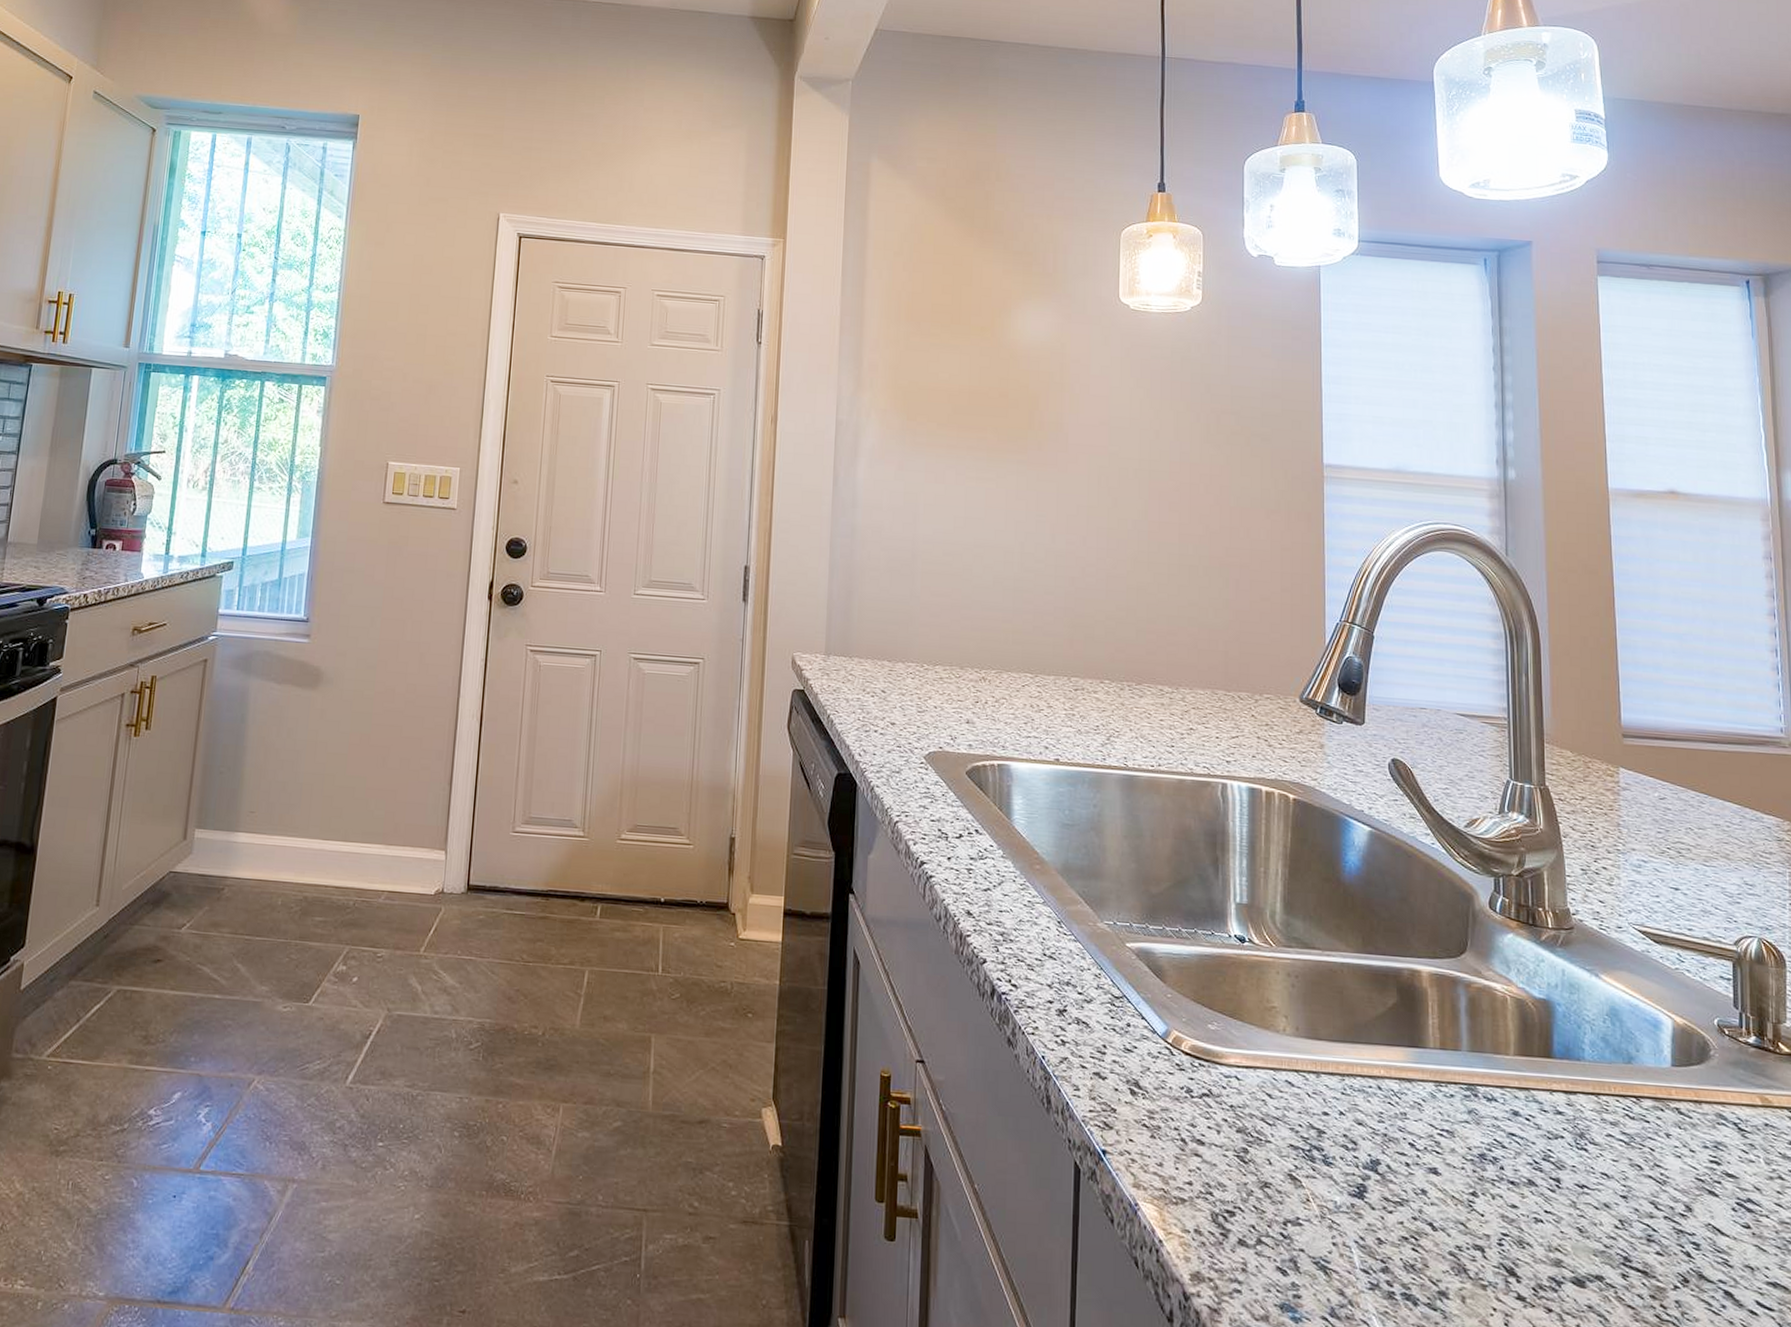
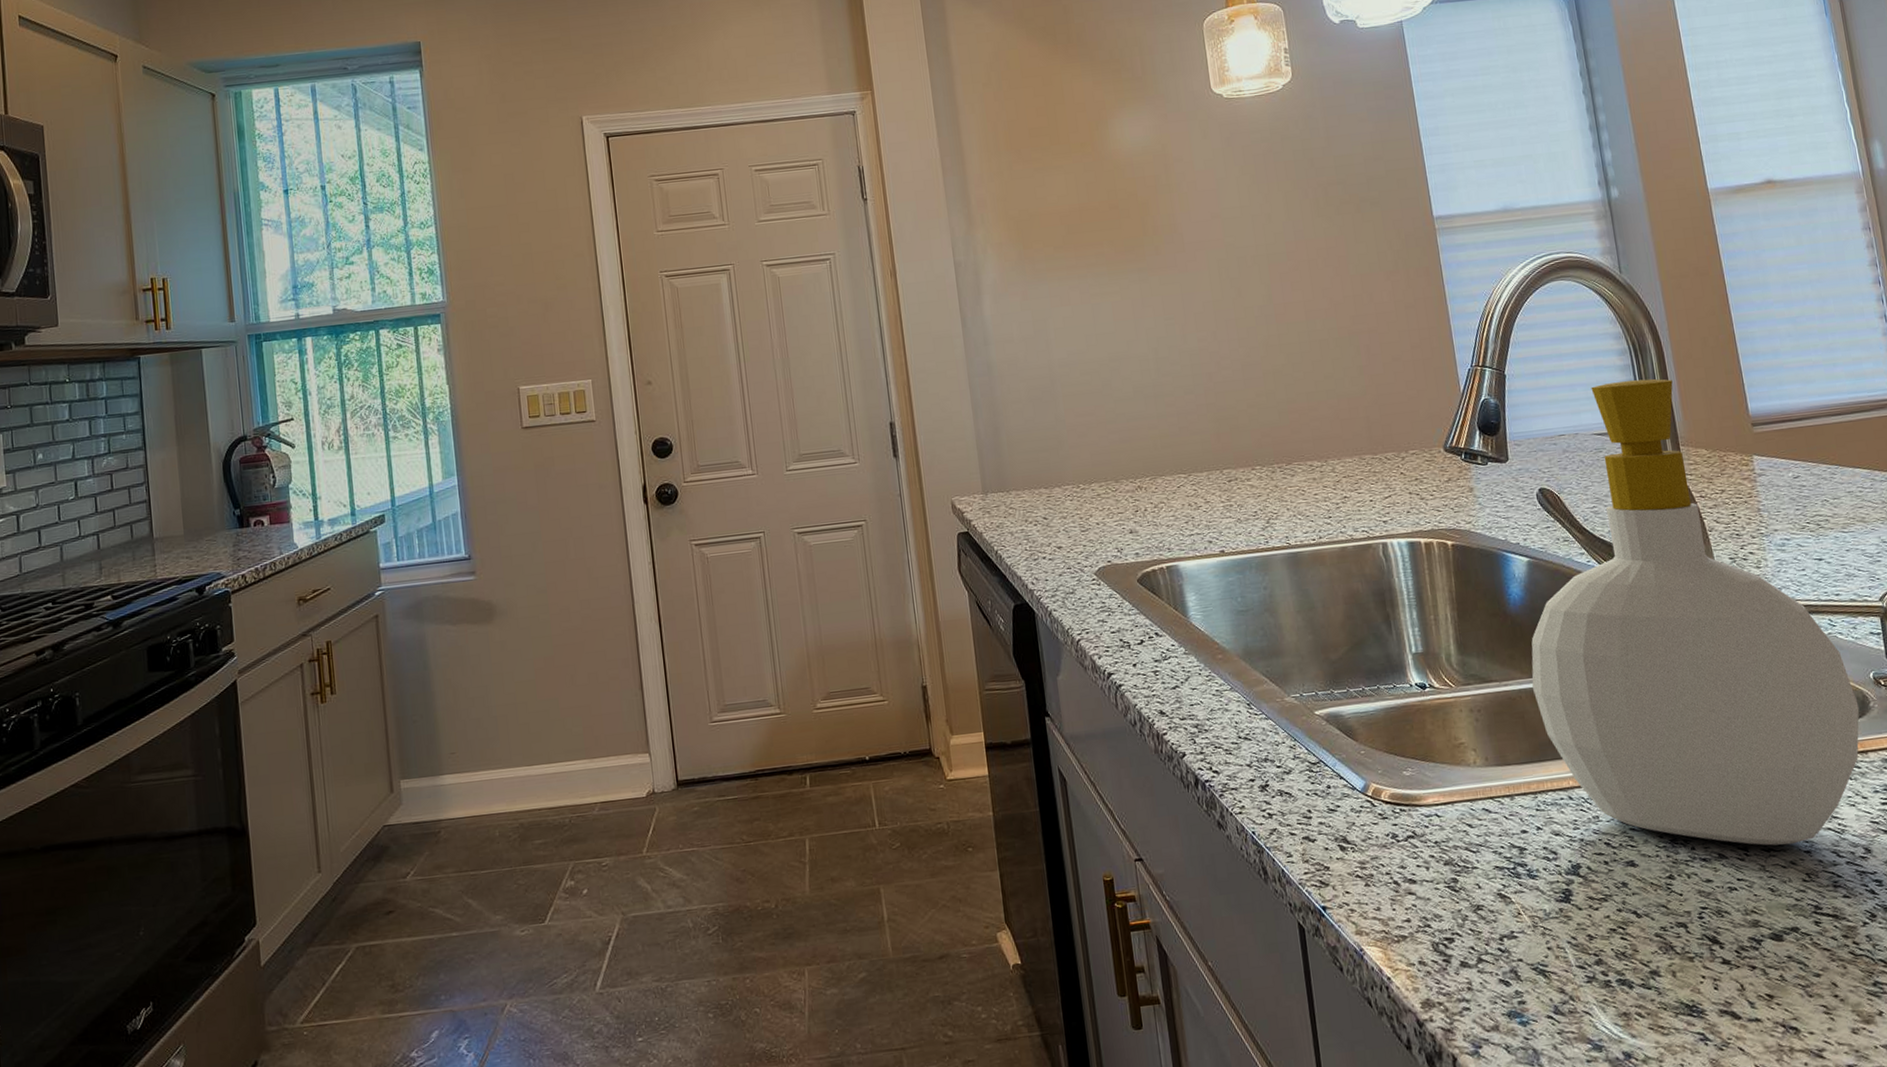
soap bottle: none [1356,664,1698,1186] -> present [1531,378,1860,846]

